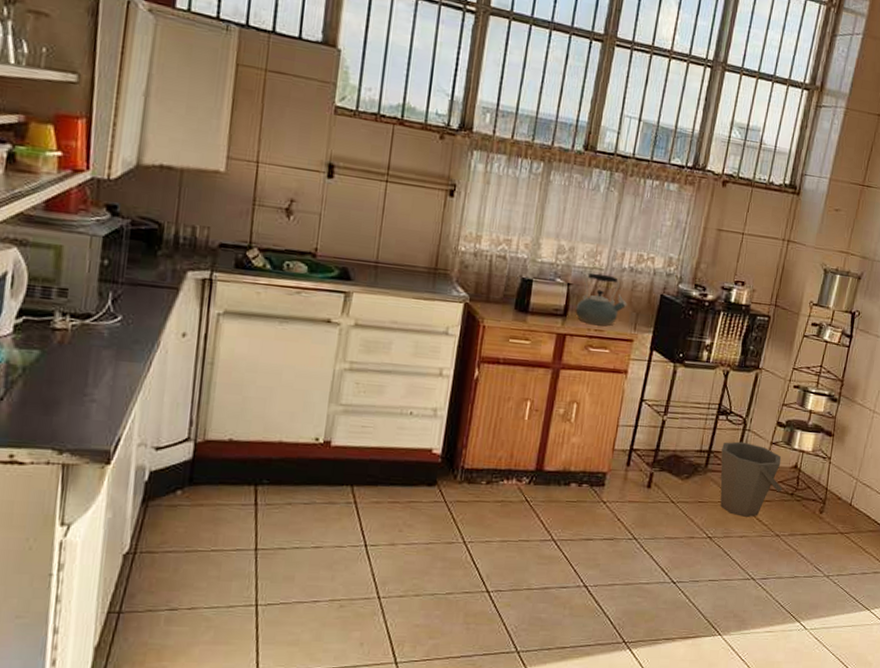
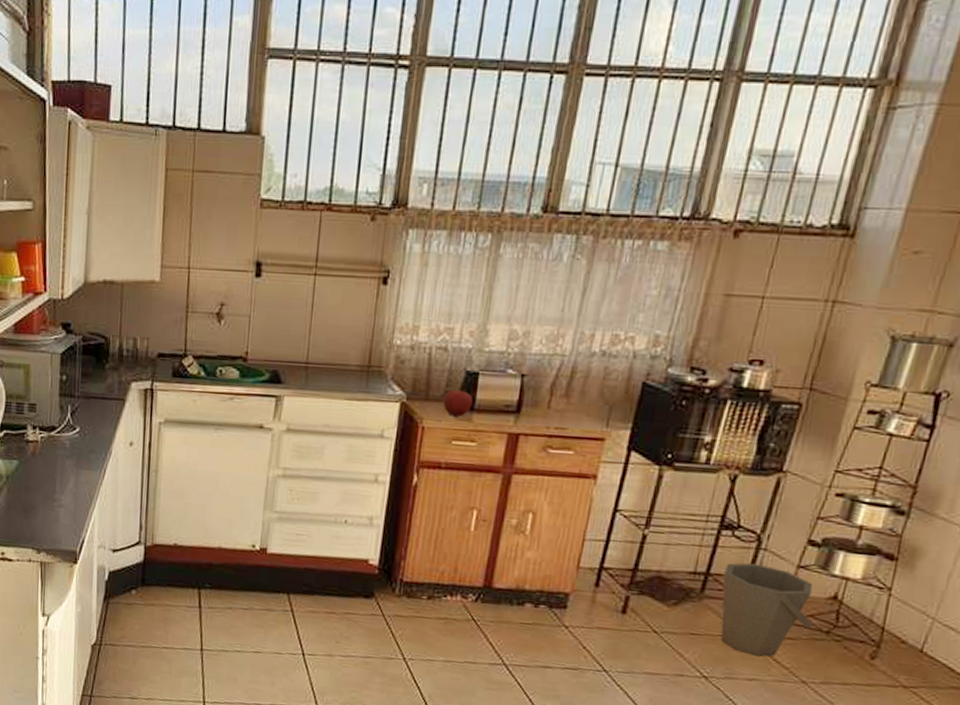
fruit: none [502,293,528,318] -> present [443,389,473,417]
kettle: present [575,273,627,327] -> none [530,360,598,424]

